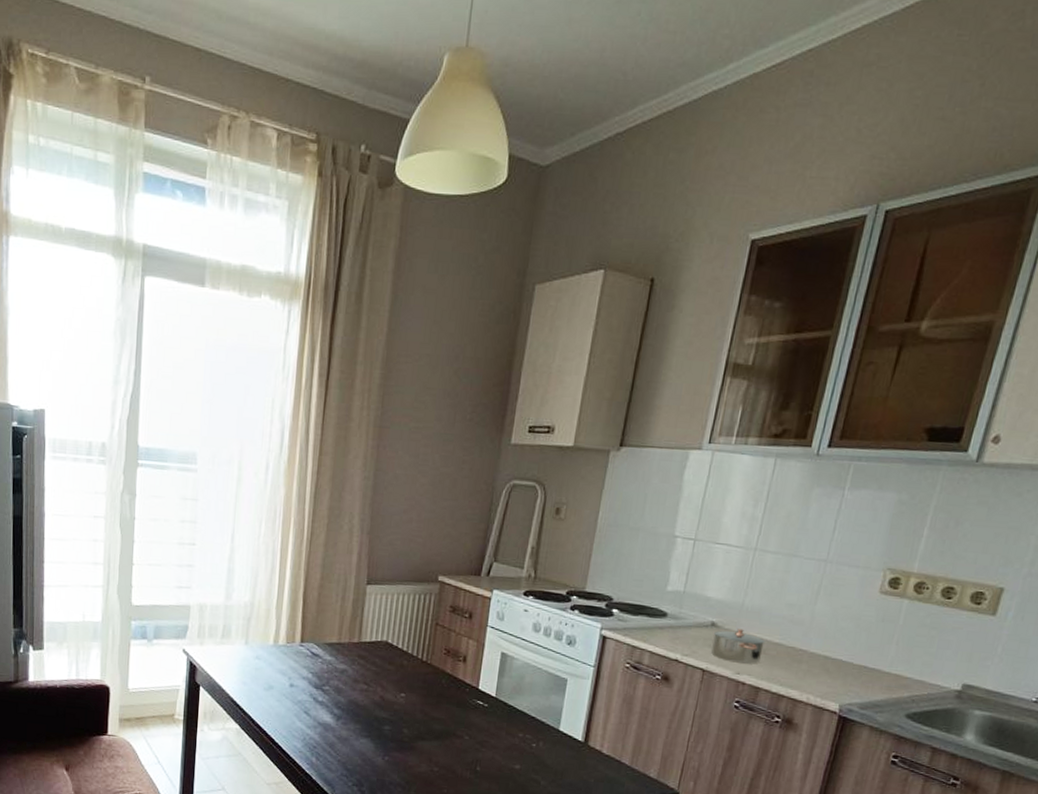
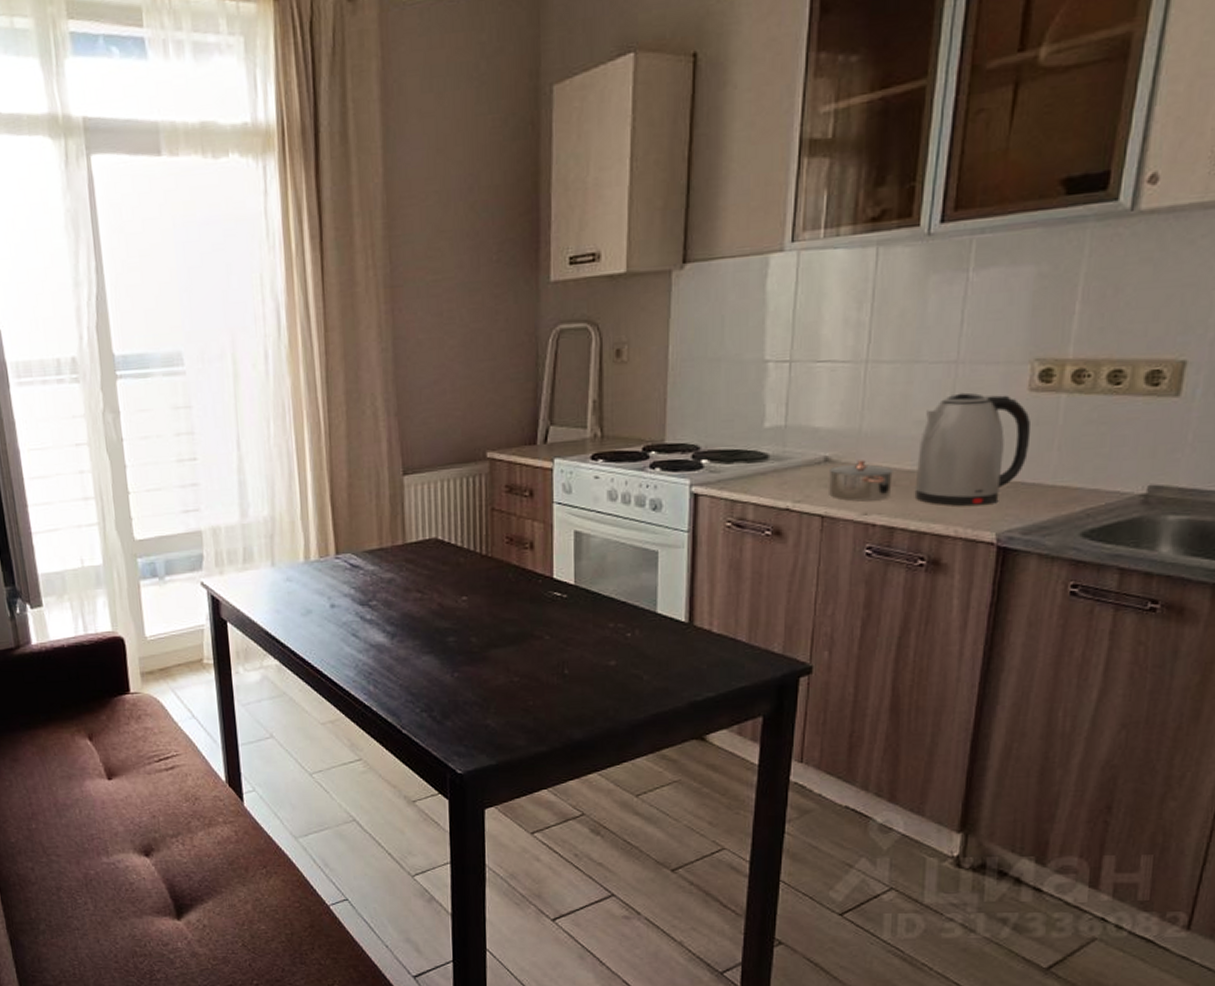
kettle: none [778,586,878,681] -> present [914,392,1032,507]

